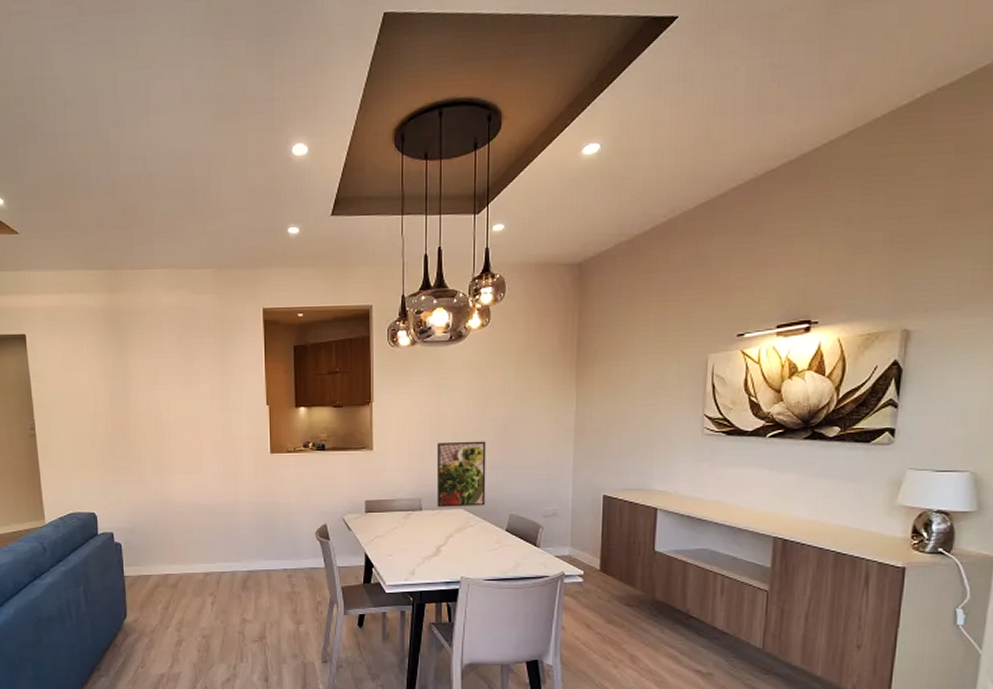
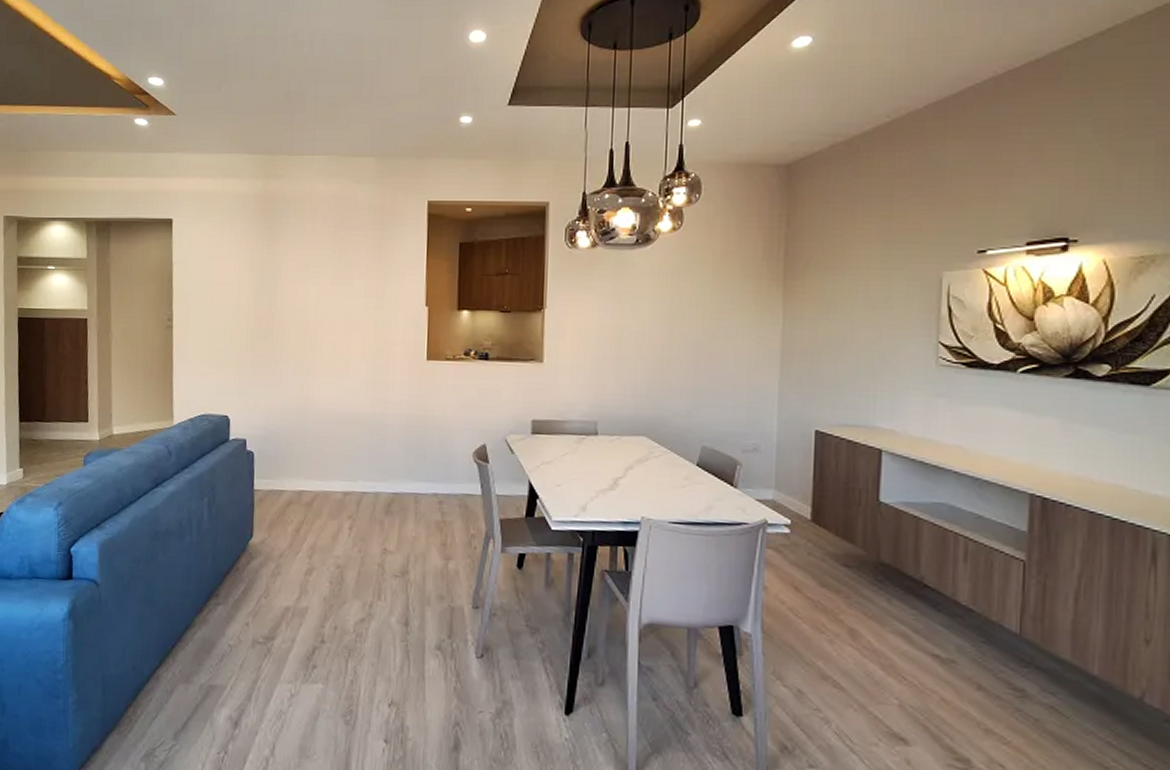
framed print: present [436,441,486,507] -> none [616,358,676,434]

